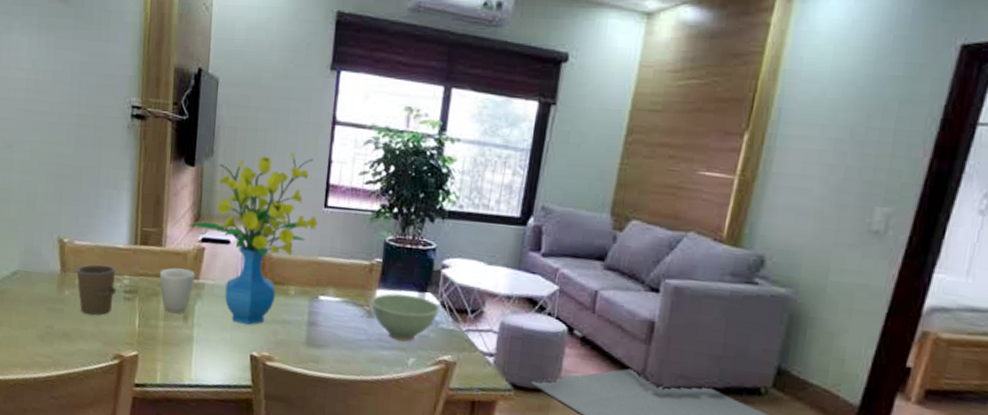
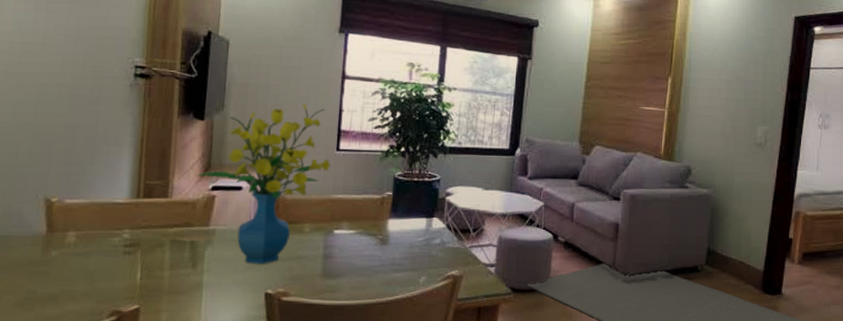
cup: present [76,264,116,315] -> none [66,221,114,273]
cup: present [159,268,195,314] -> none [164,217,205,262]
bowl: present [371,293,440,342] -> none [384,221,446,263]

